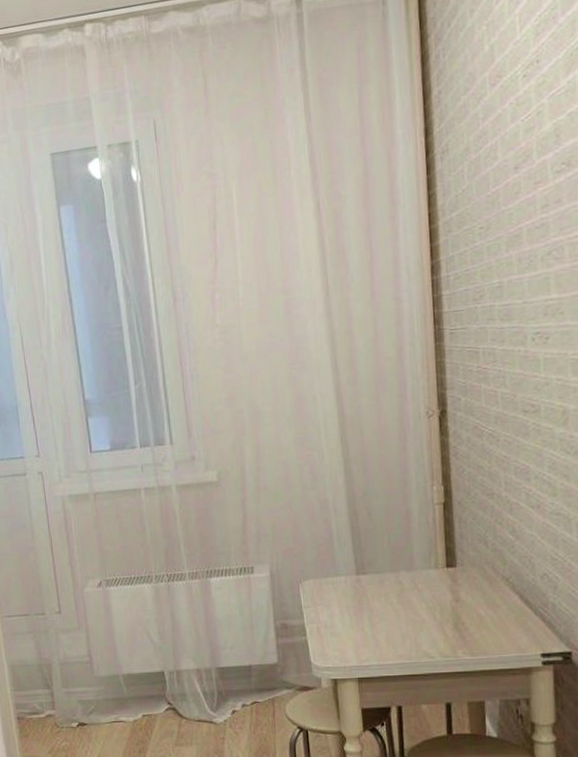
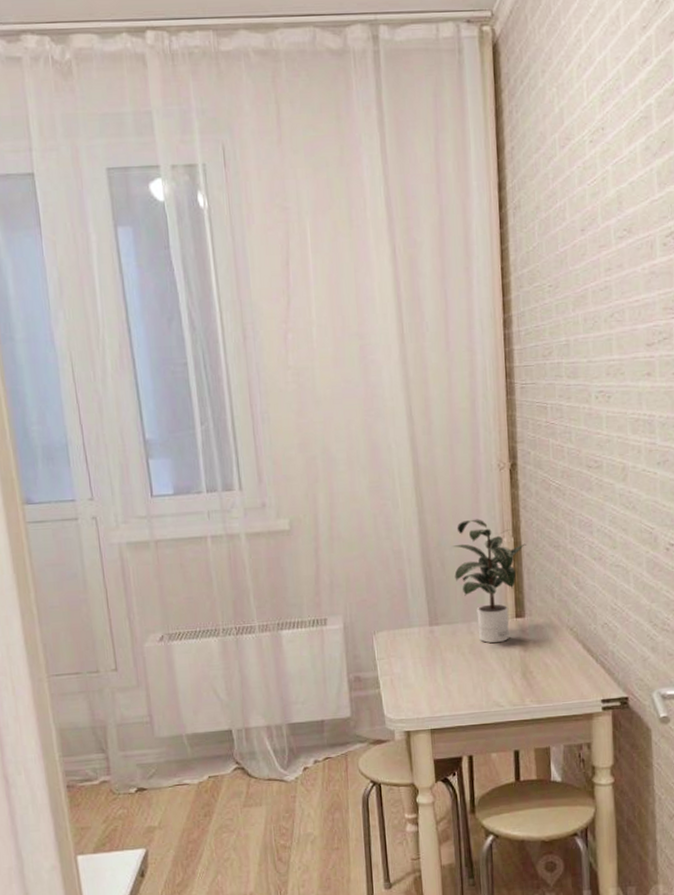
potted plant: none [379,467,457,593] -> present [453,519,526,644]

